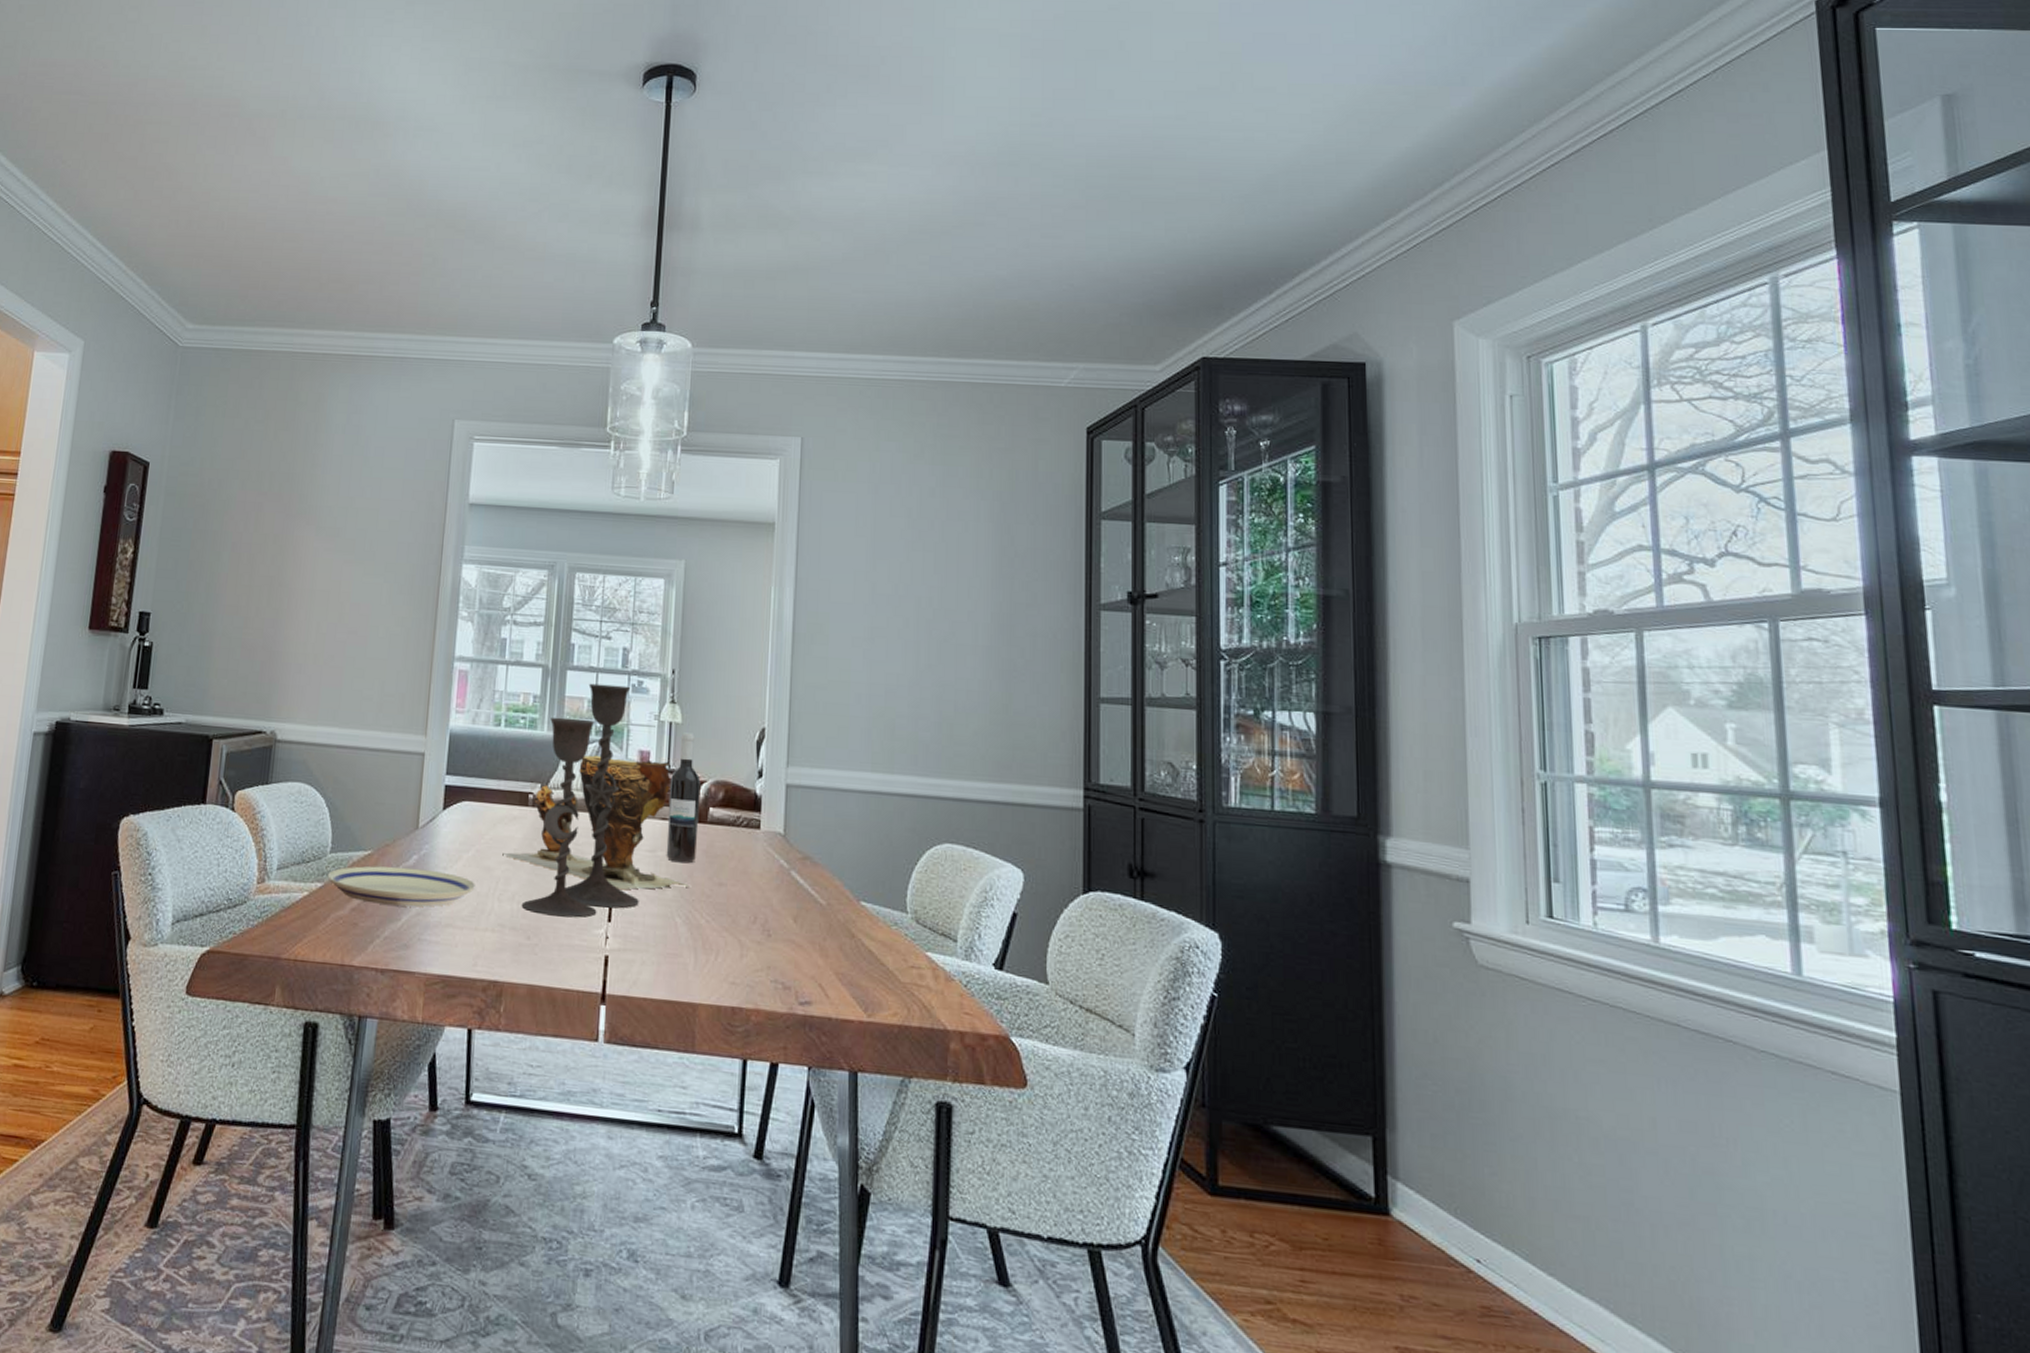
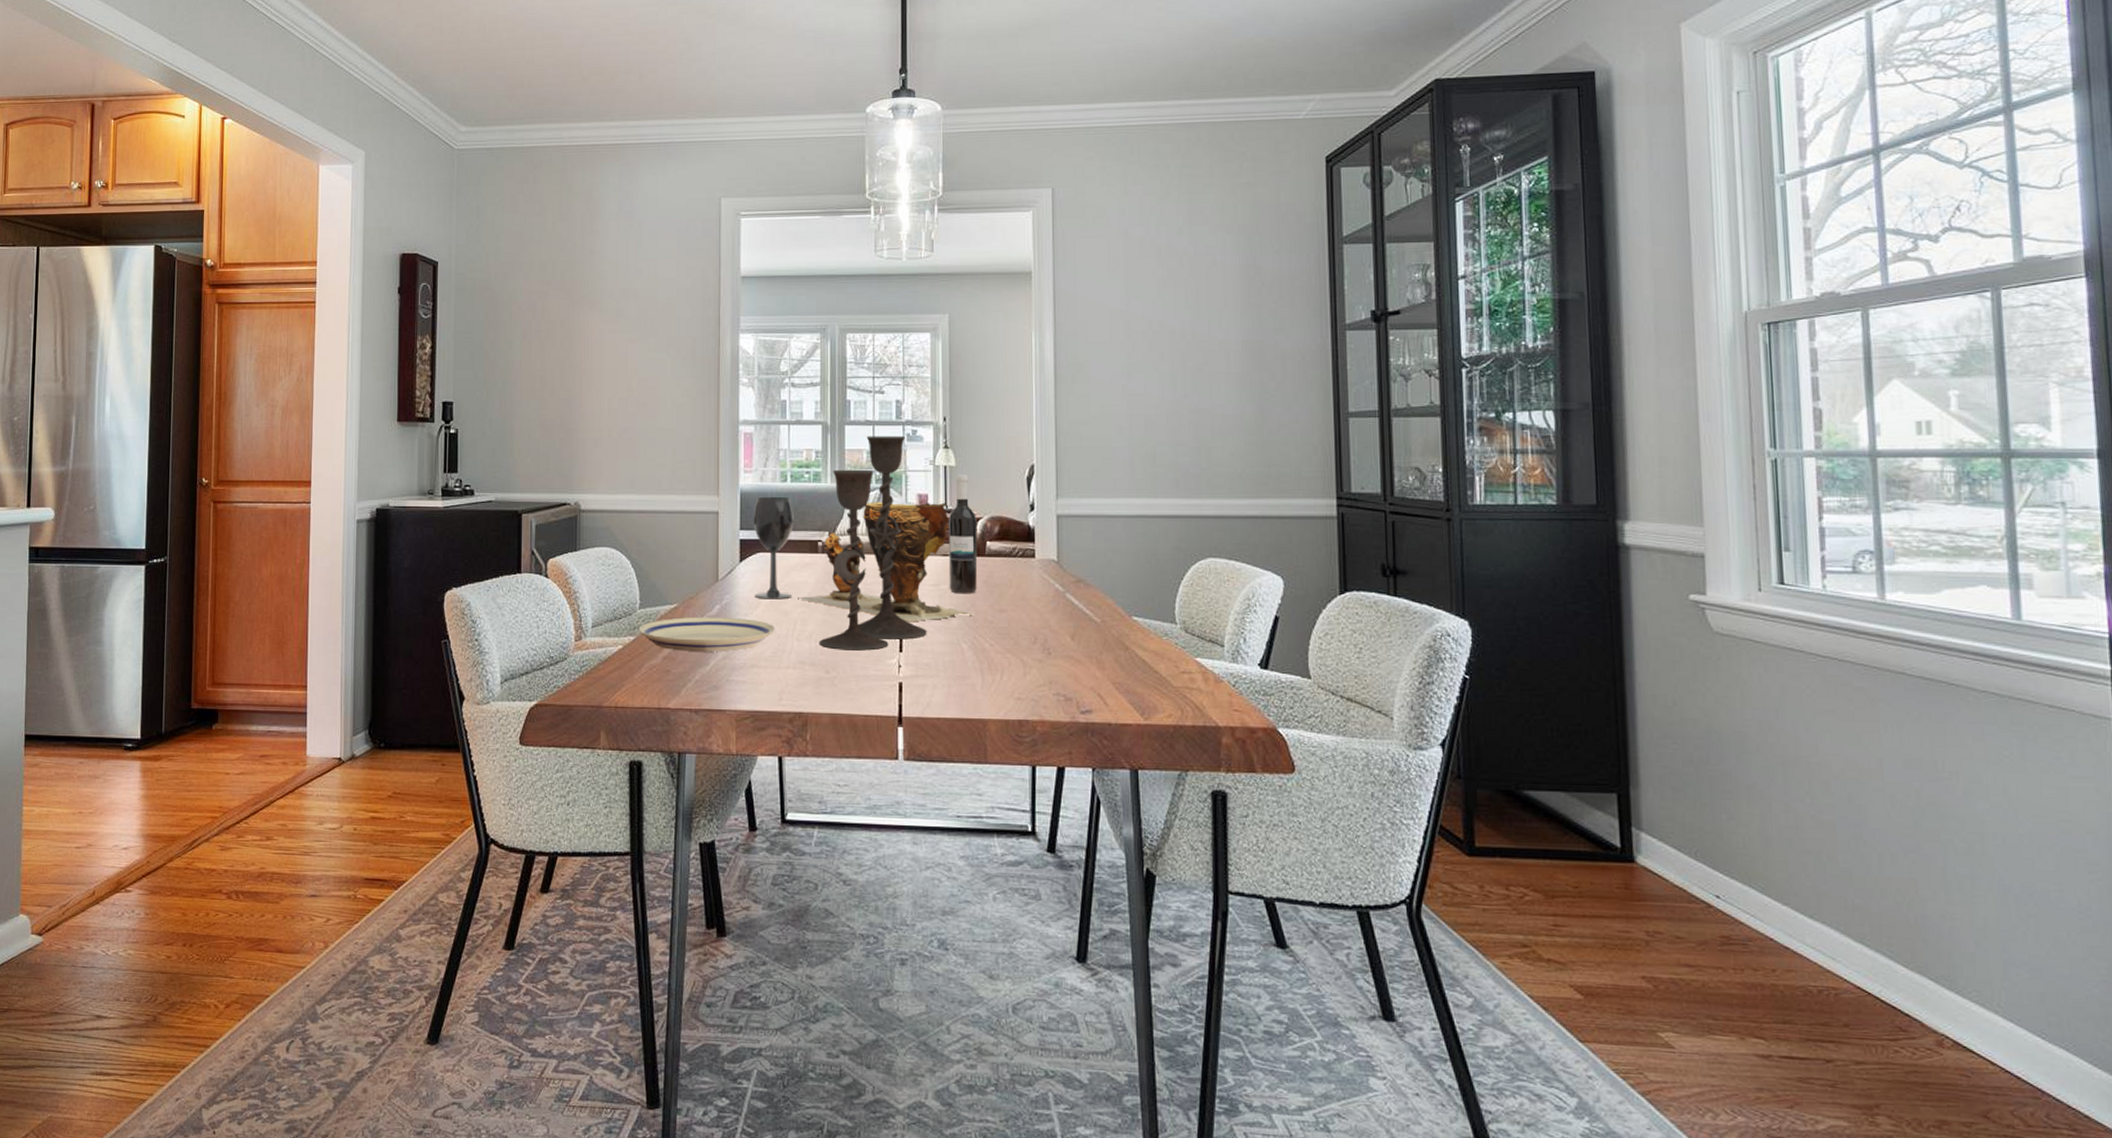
wine glass: none [456,741,505,854] -> present [753,497,794,600]

